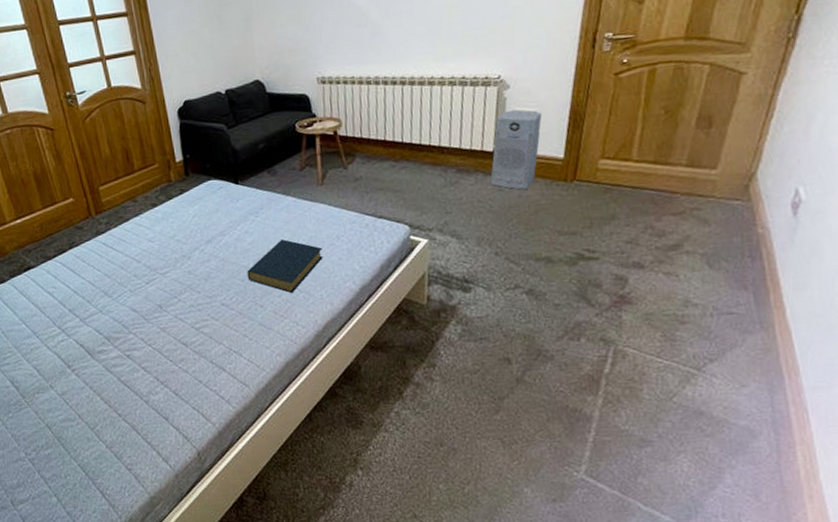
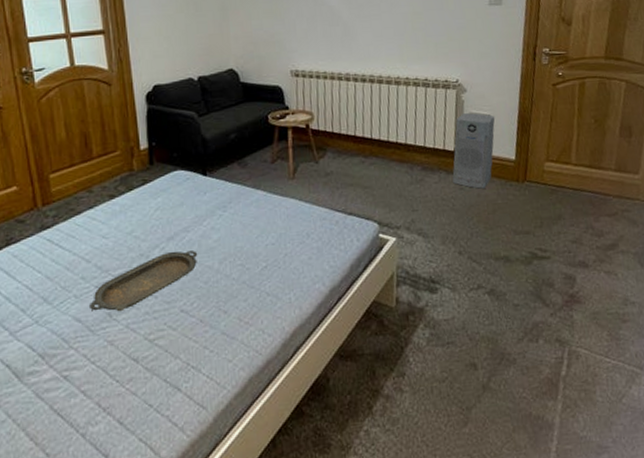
serving tray: none [143,252,234,305] -> present [90,251,198,312]
hardback book: present [247,239,323,294] -> none [211,236,293,297]

